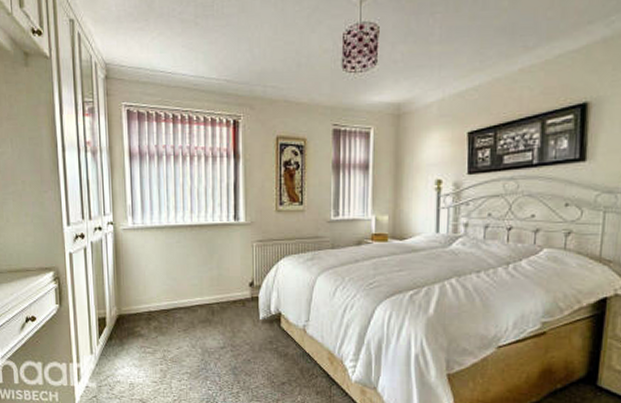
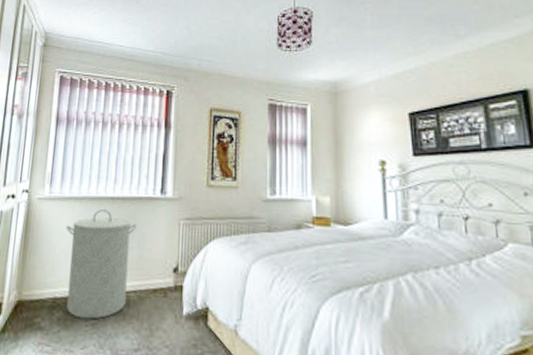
laundry hamper: none [151,235,214,327] -> present [65,208,137,320]

